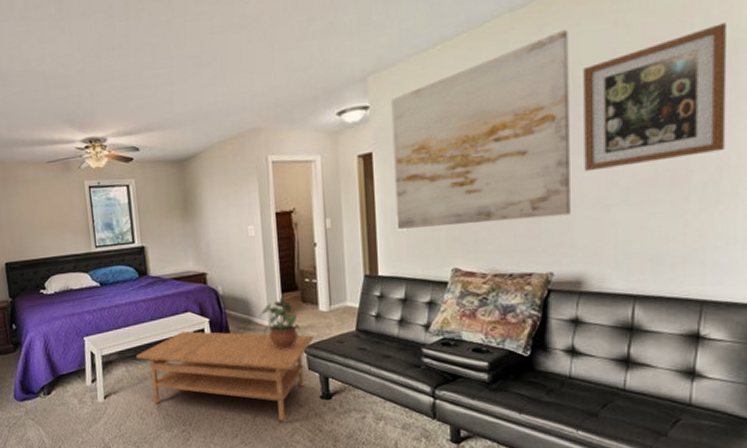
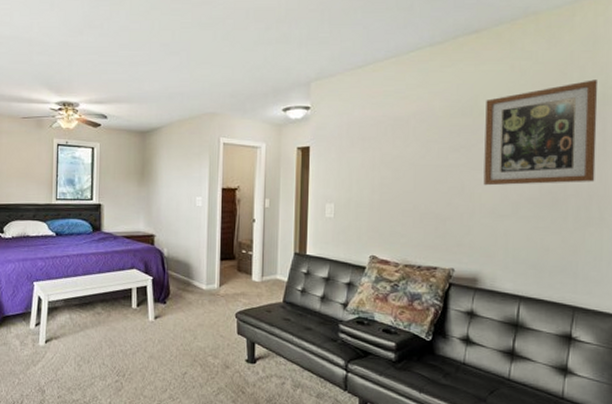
coffee table: present [136,331,314,421] -> none [81,287,245,380]
potted plant: present [259,297,300,349] -> none [199,265,234,313]
wall art: present [391,30,570,229] -> none [326,67,476,221]

